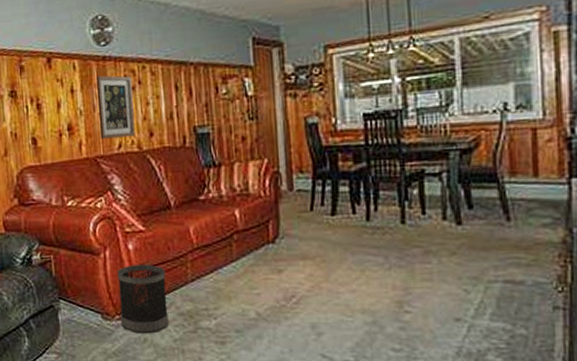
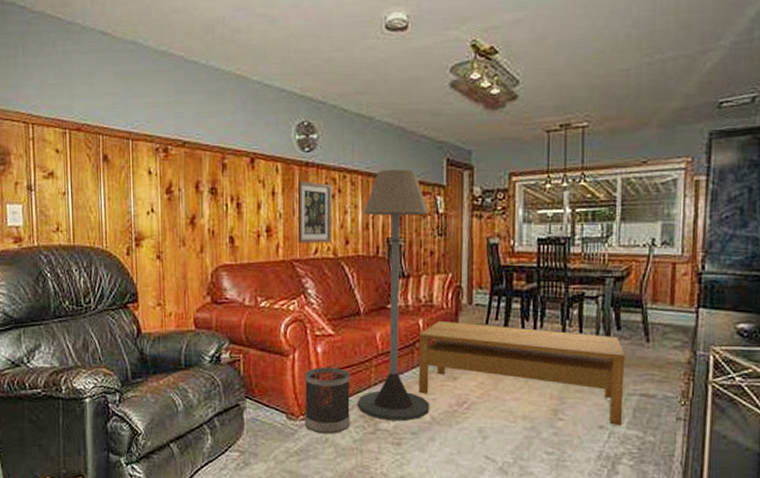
floor lamp: none [167,52,255,318] -> present [357,169,430,421]
coffee table: none [235,210,484,318] -> present [418,321,625,427]

